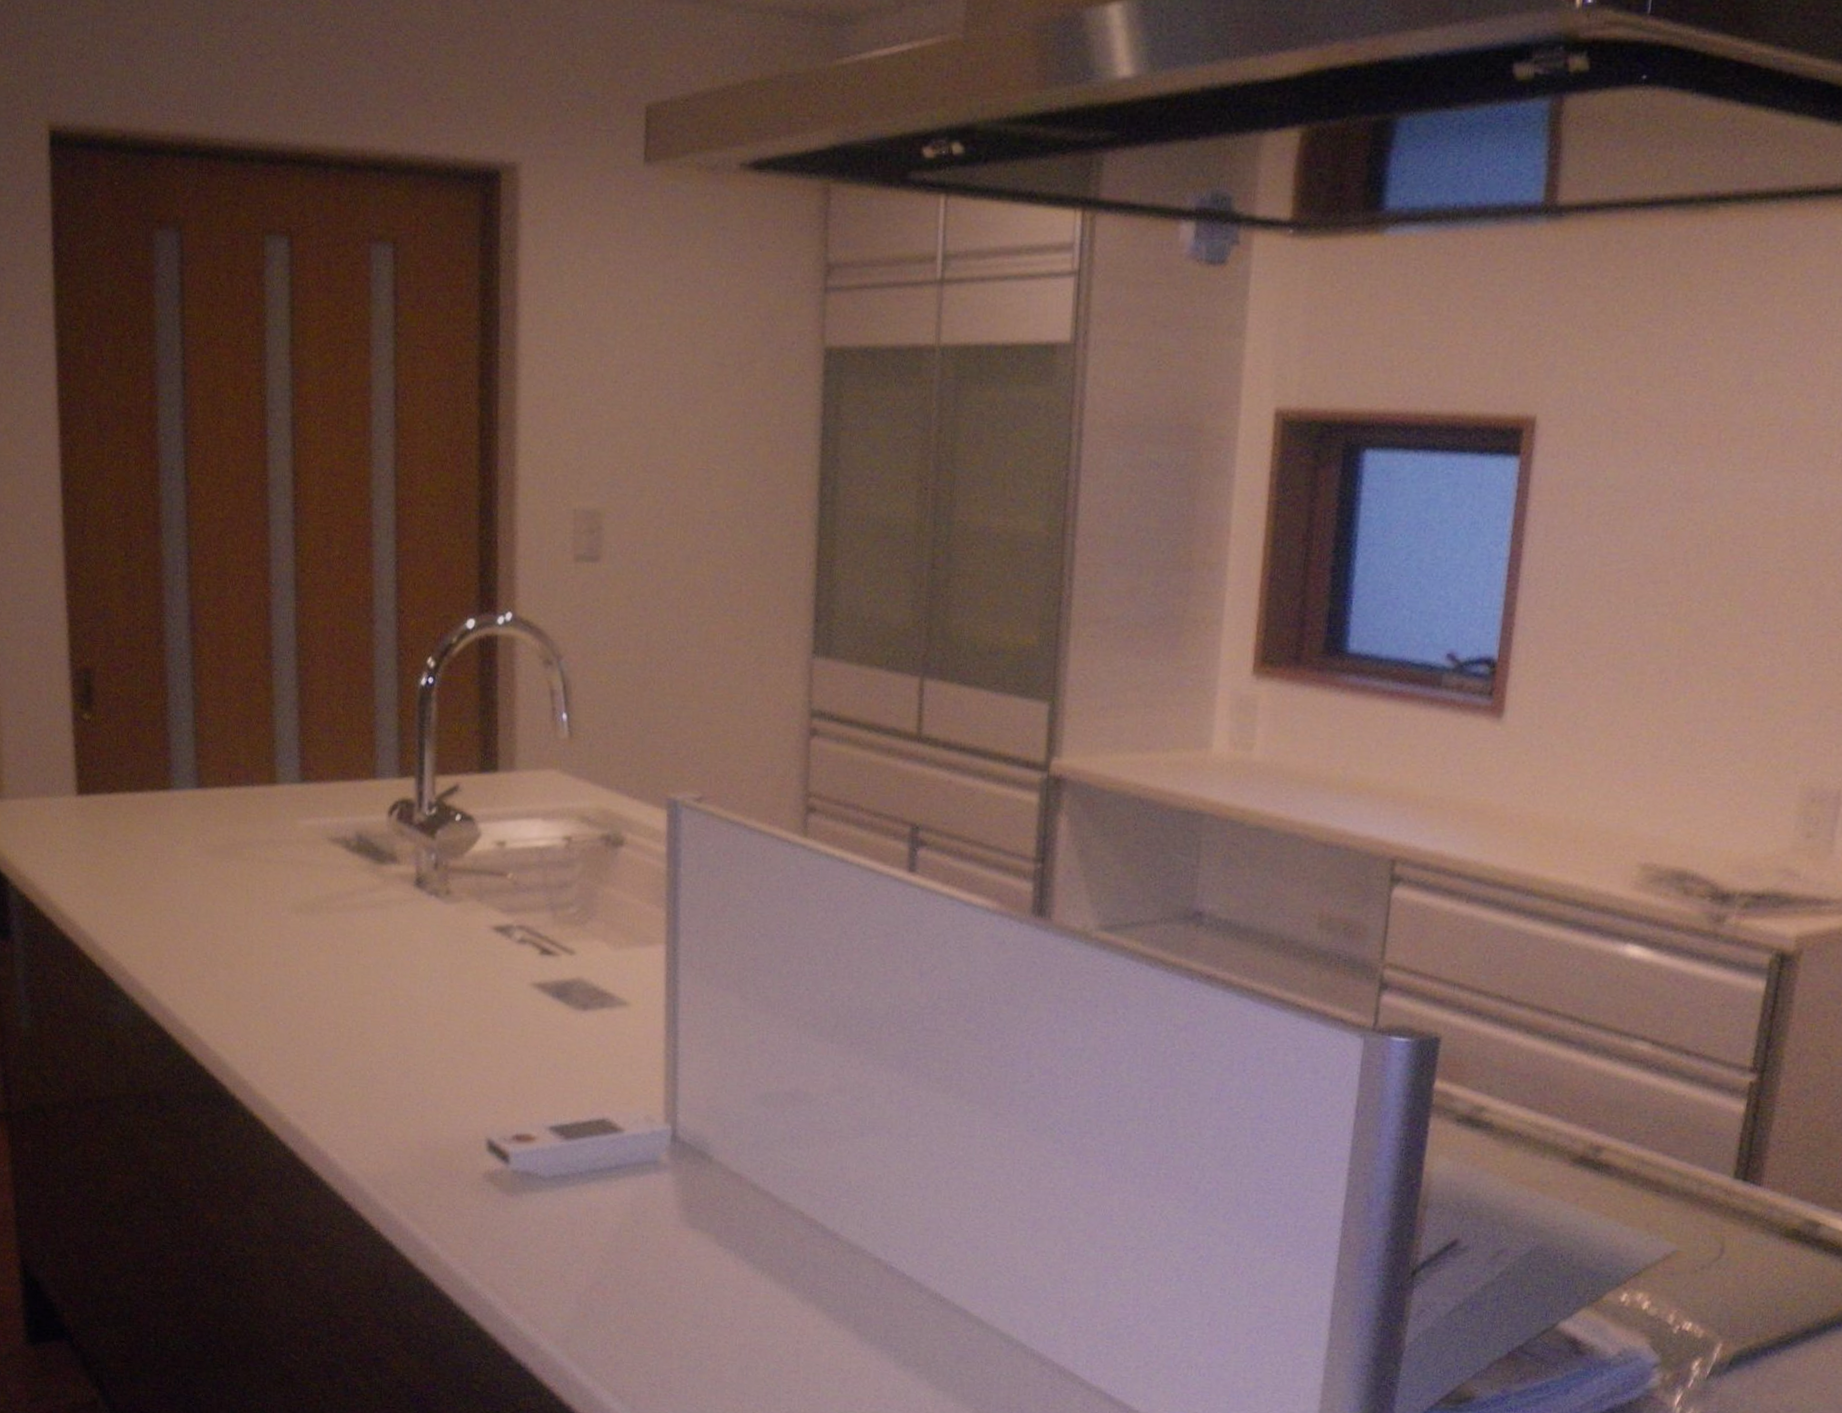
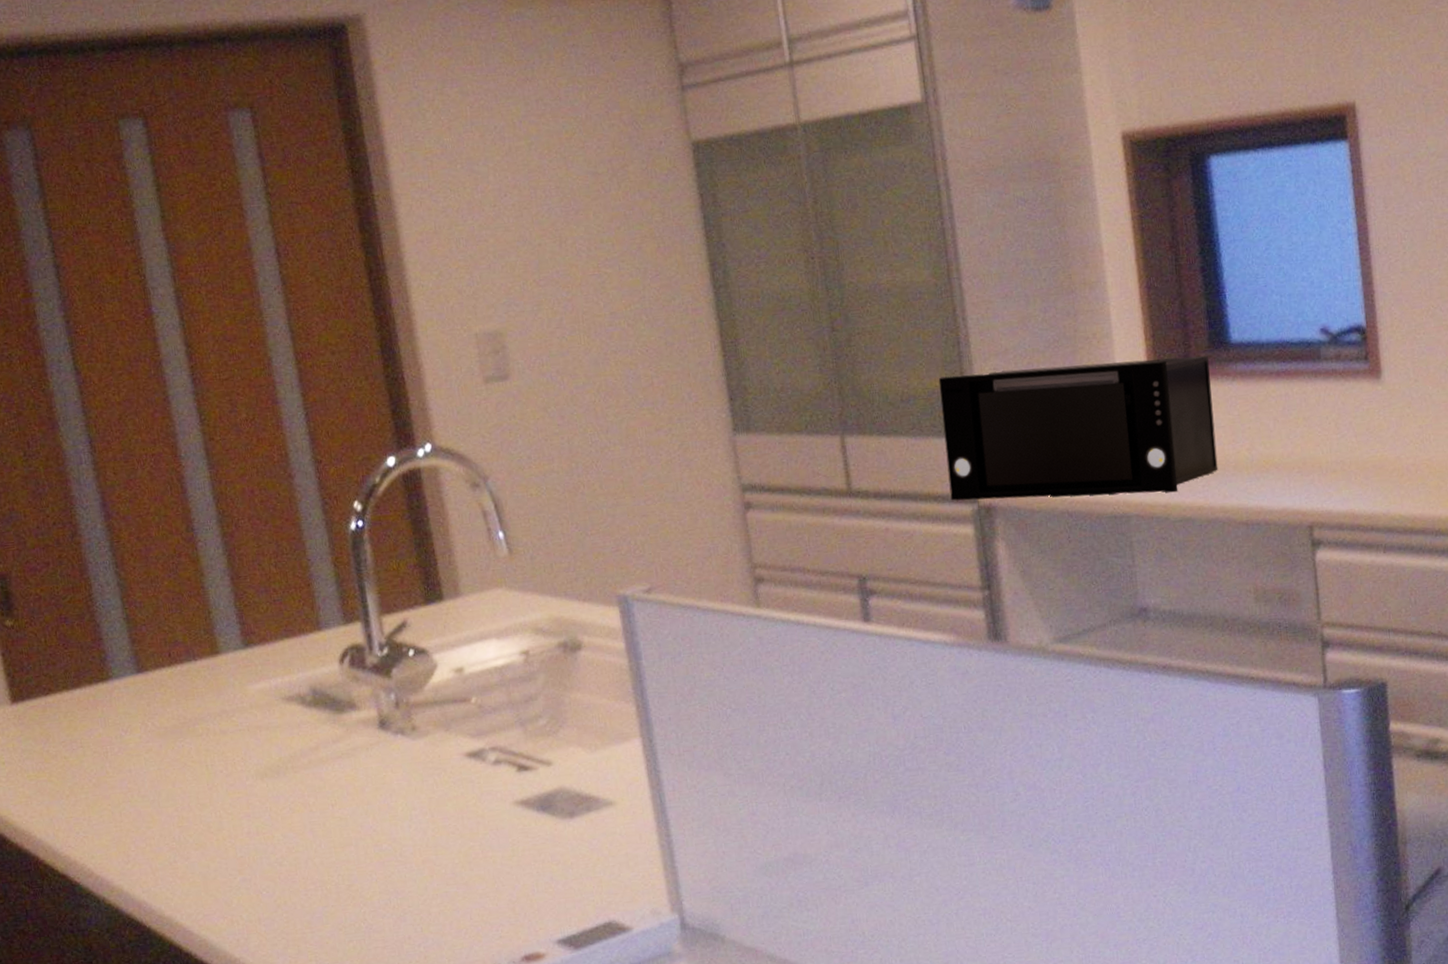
microwave: none [1021,635,1321,799] -> present [938,355,1218,501]

